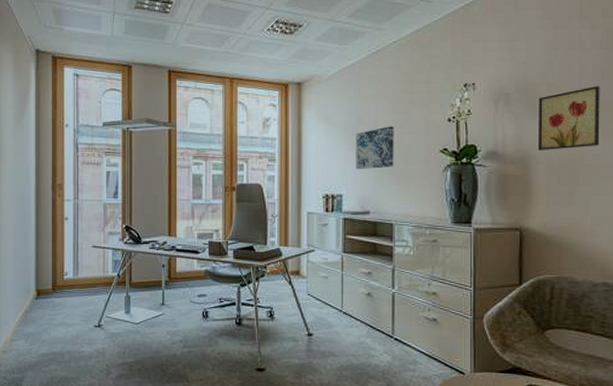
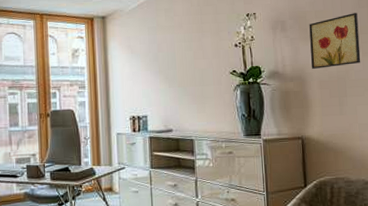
wall art: present [356,126,394,170] -> none [156,52,191,93]

